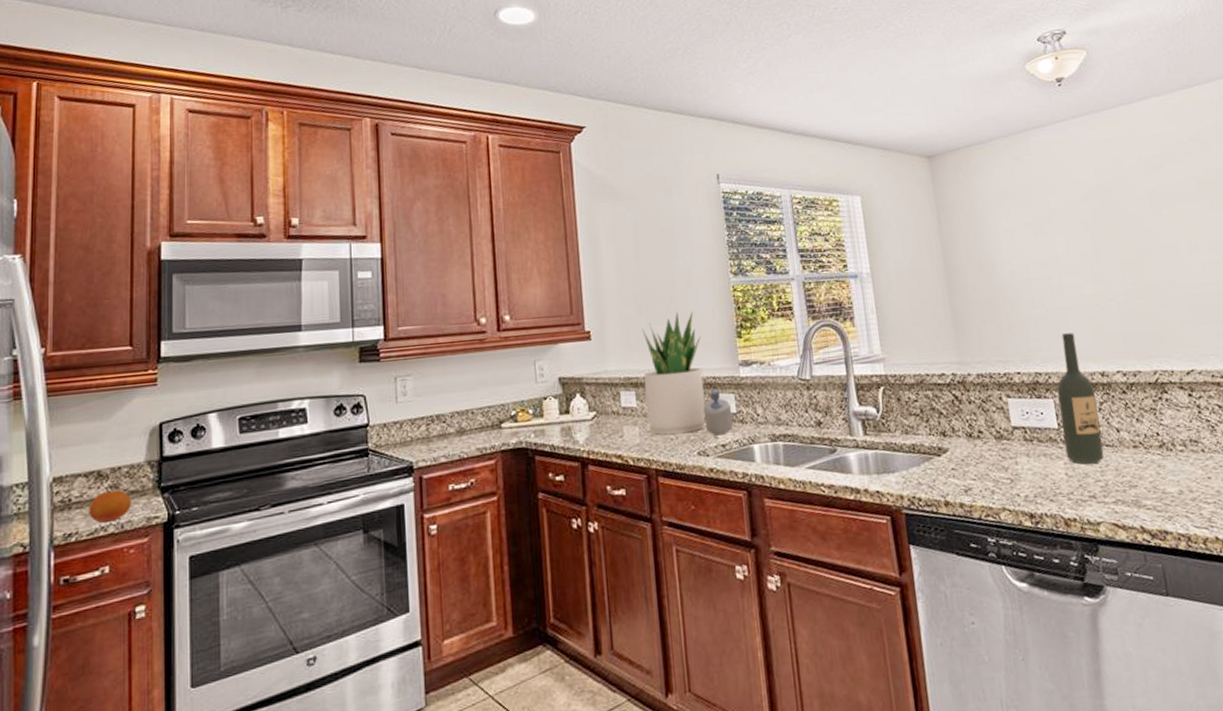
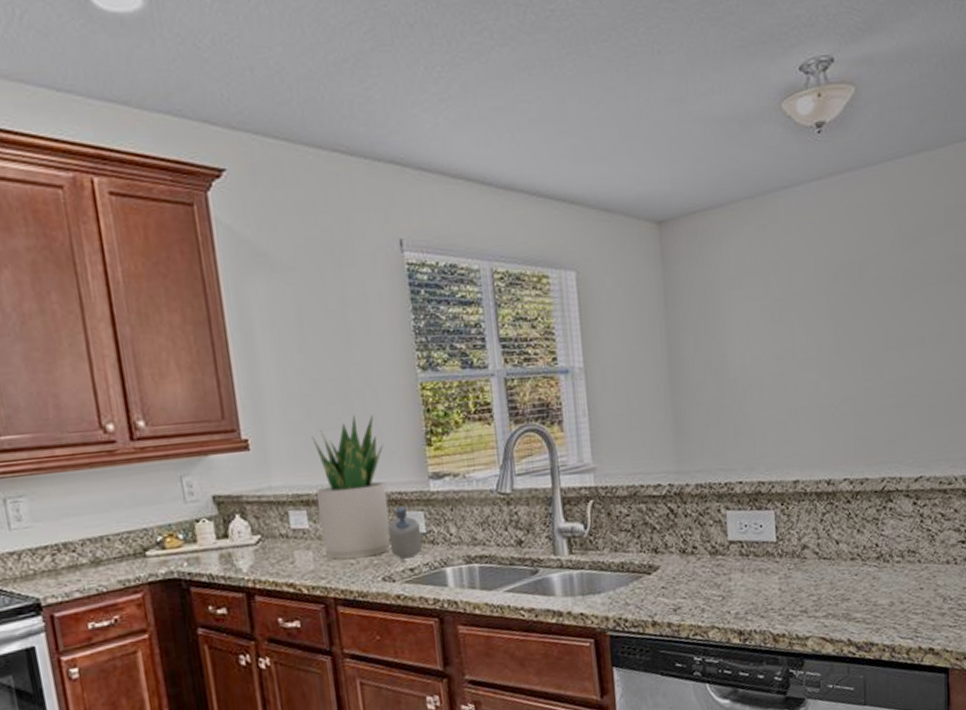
wine bottle: present [1057,333,1104,465] -> none [779,437,820,579]

